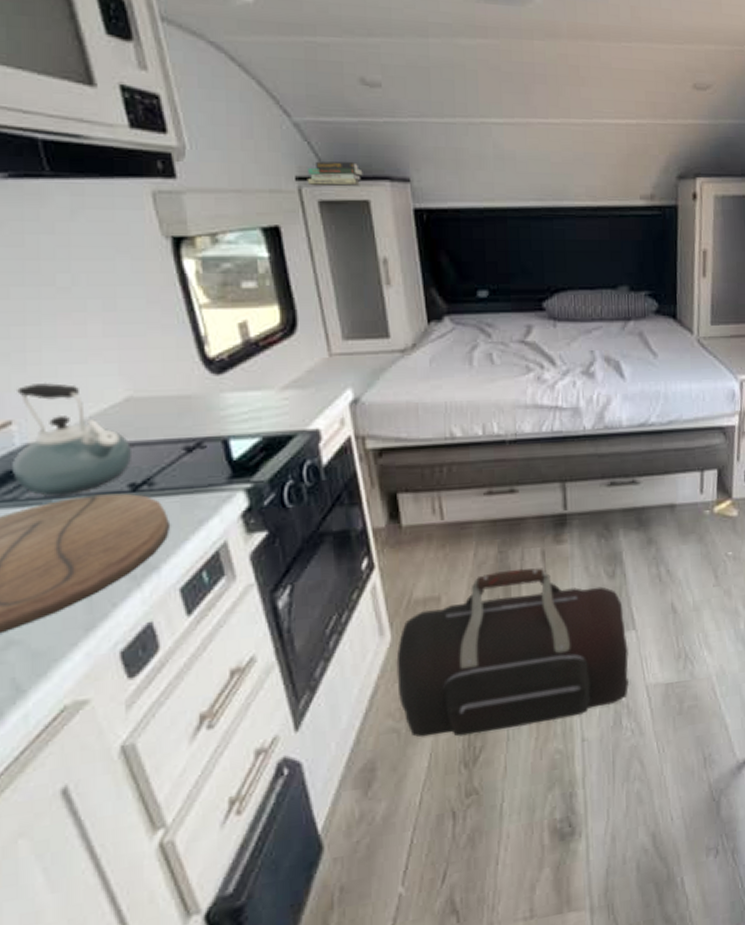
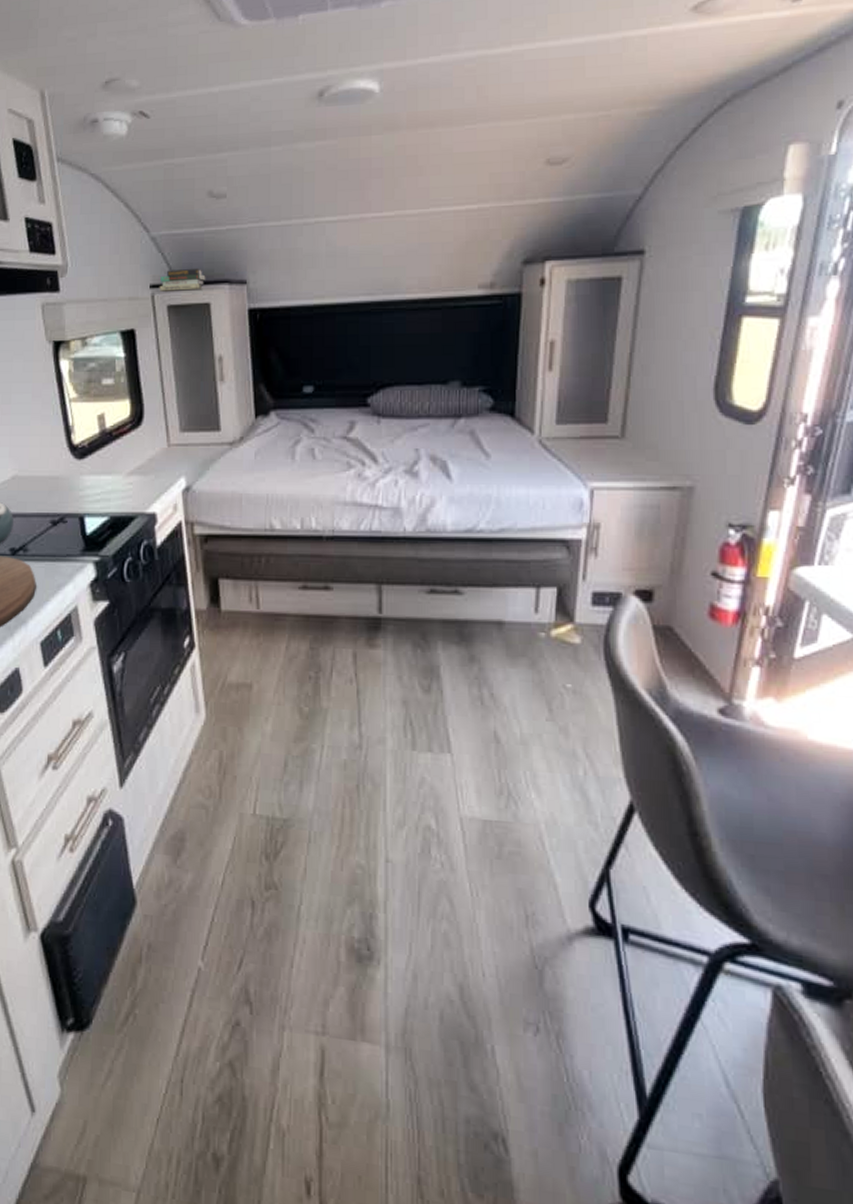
duffel bag: present [396,568,629,737] -> none [208,667,442,834]

